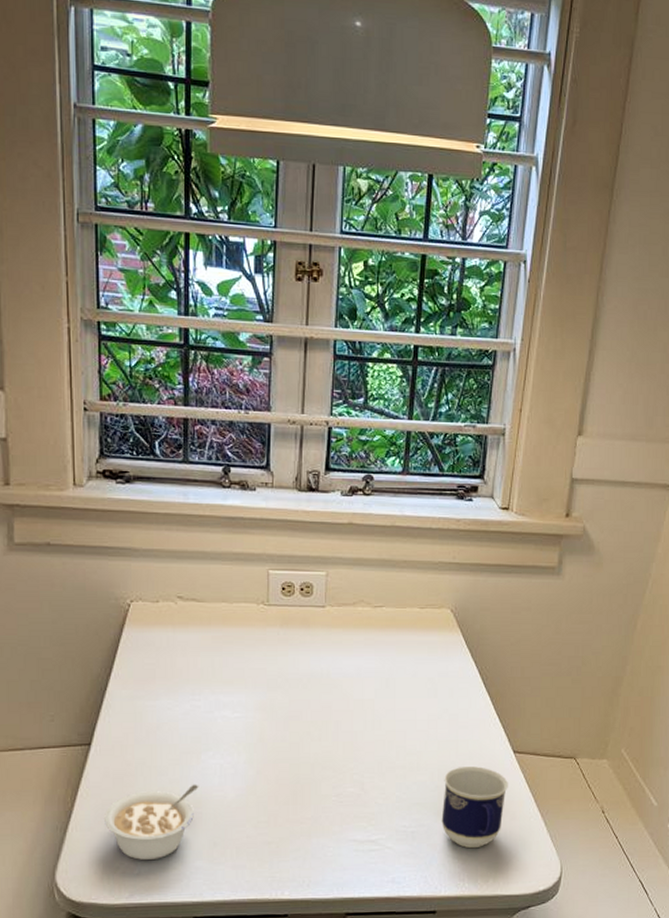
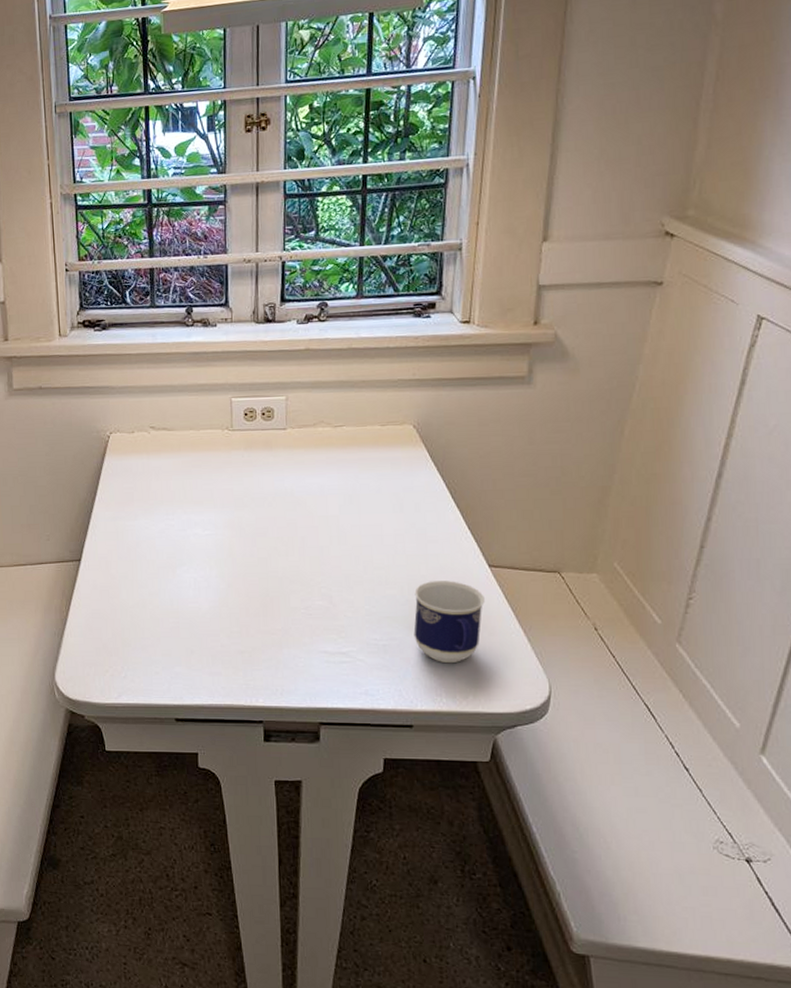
legume: present [104,784,199,860] -> none [94,596,176,664]

